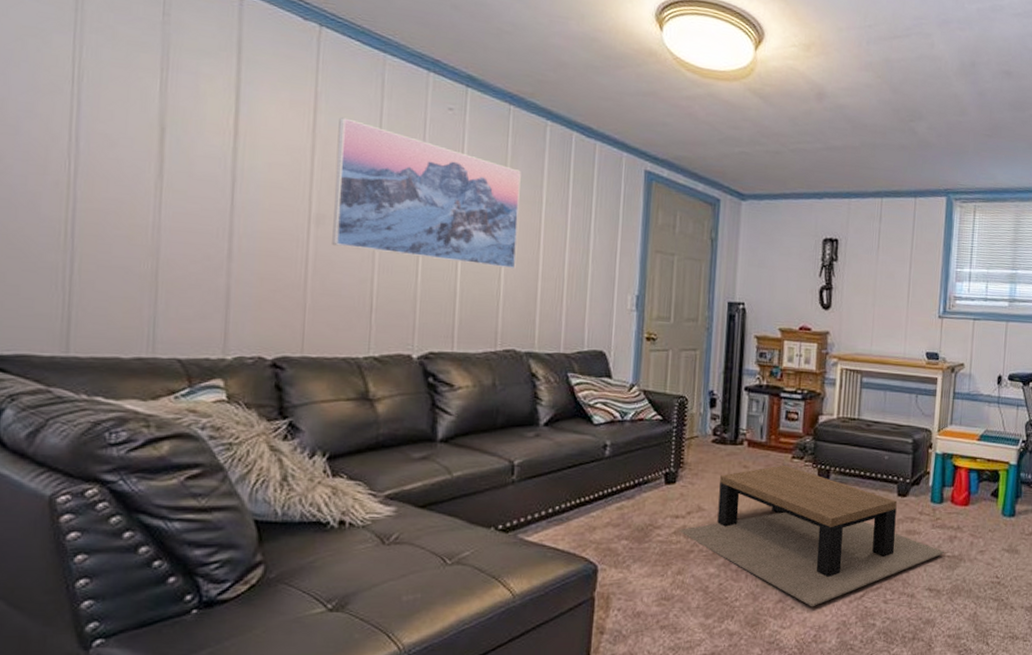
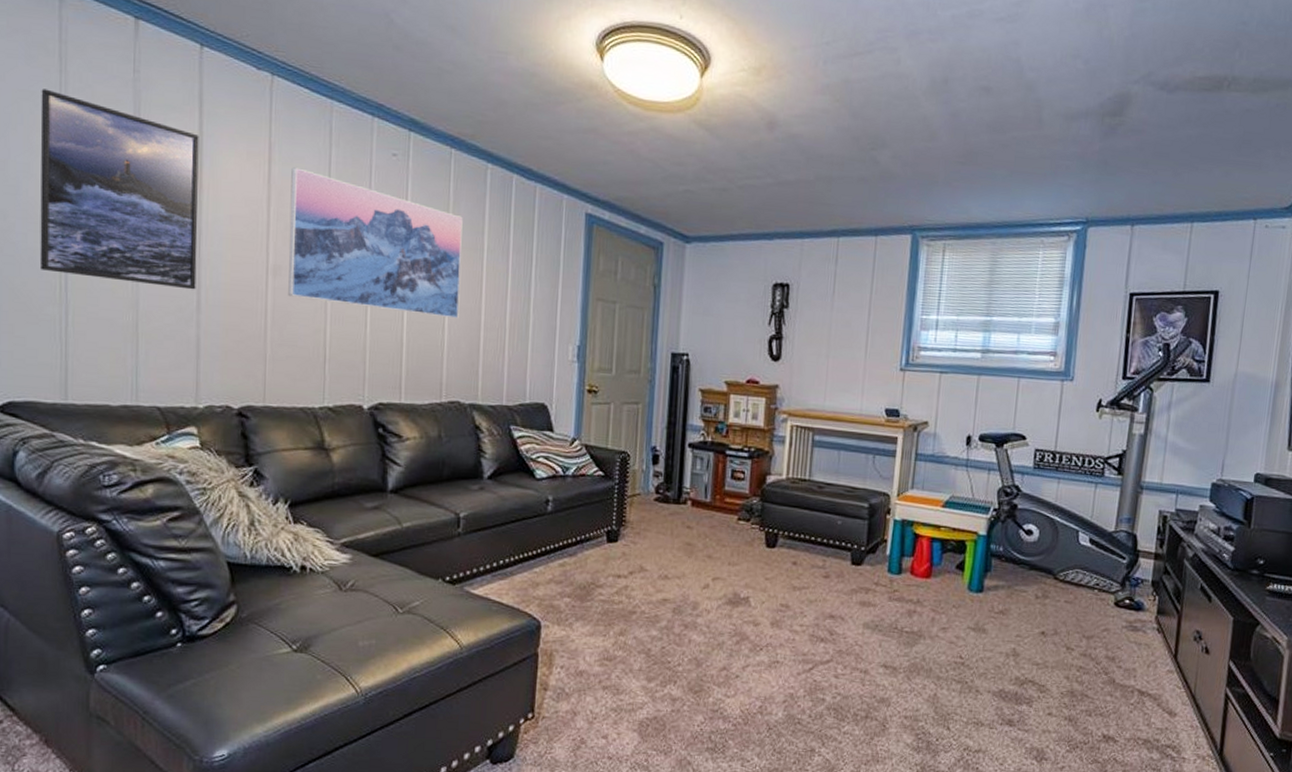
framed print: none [41,26,237,238] -> present [39,89,199,290]
coffee table: present [678,465,945,607] -> none [621,526,903,677]

